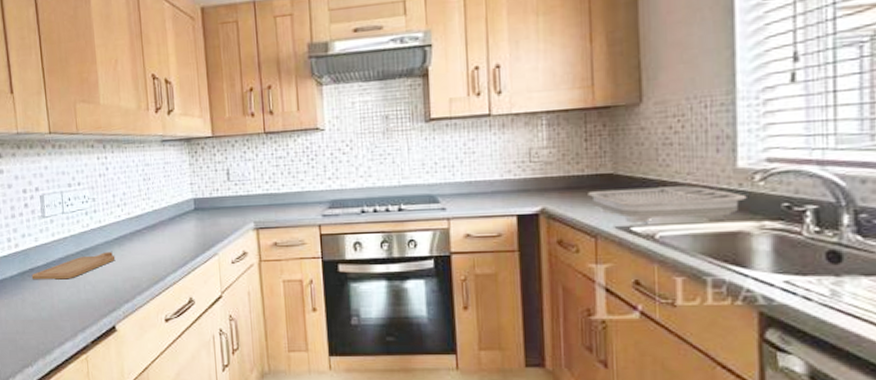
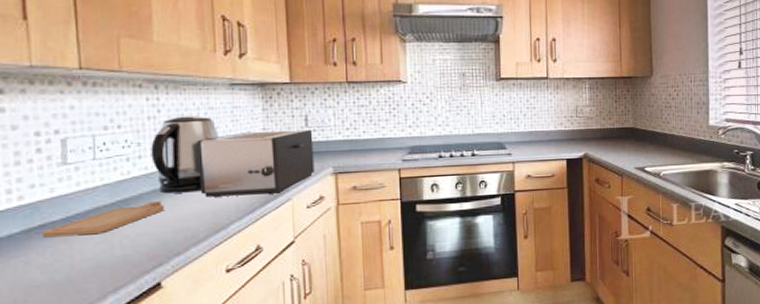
kettle: none [102,172,155,245] -> present [151,116,220,194]
toaster: none [137,183,237,250] -> present [196,129,314,197]
dish rack: present [588,186,747,223] -> none [617,137,715,165]

